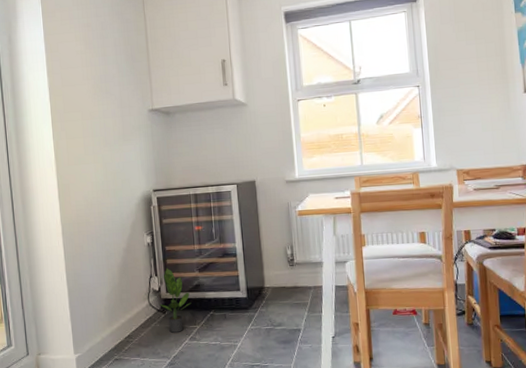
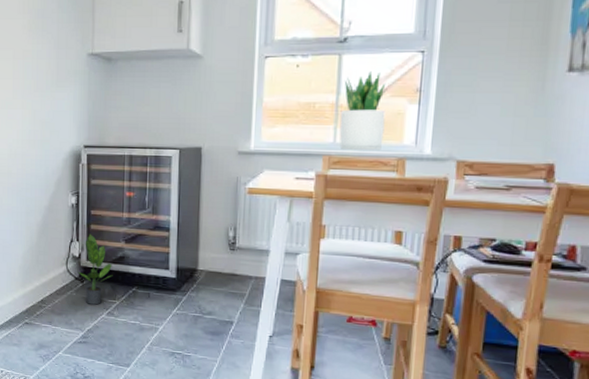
planter: none [363,105,399,170] -> present [339,71,386,150]

